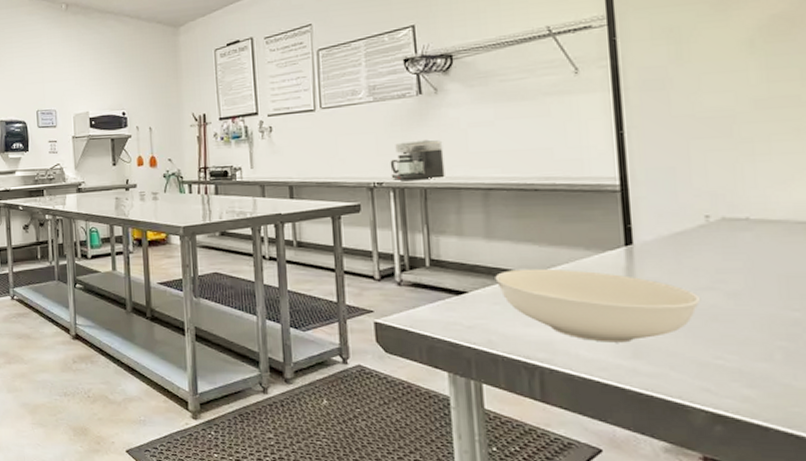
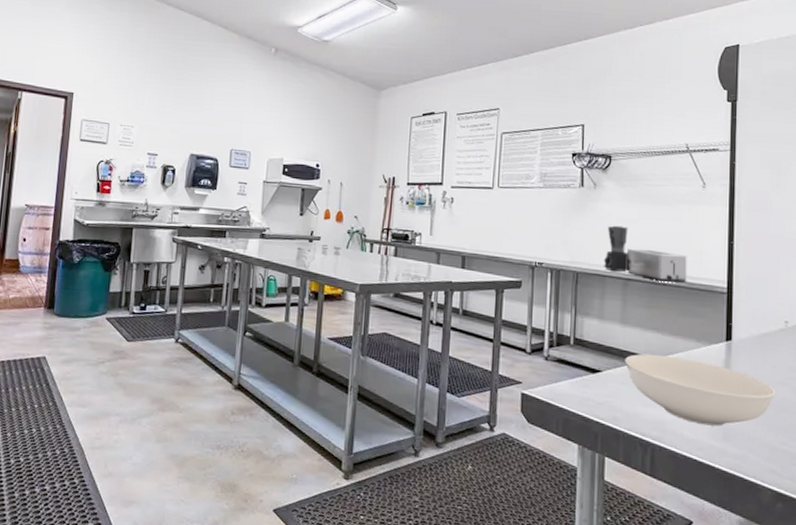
coffee maker: present [390,140,445,181] -> none [550,228,595,265]
blender: none [456,131,488,183] -> present [604,225,629,272]
toaster: none [485,152,565,187] -> present [627,248,687,283]

